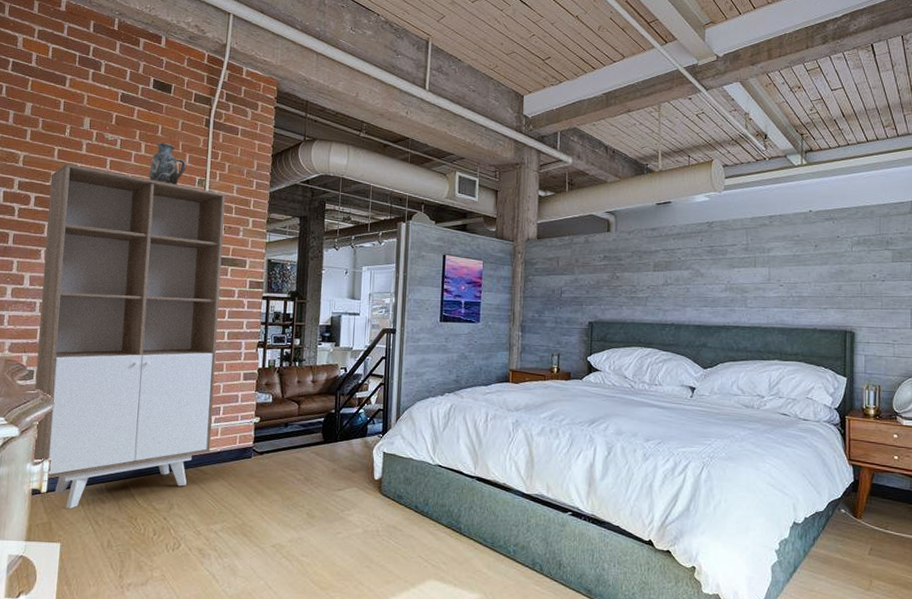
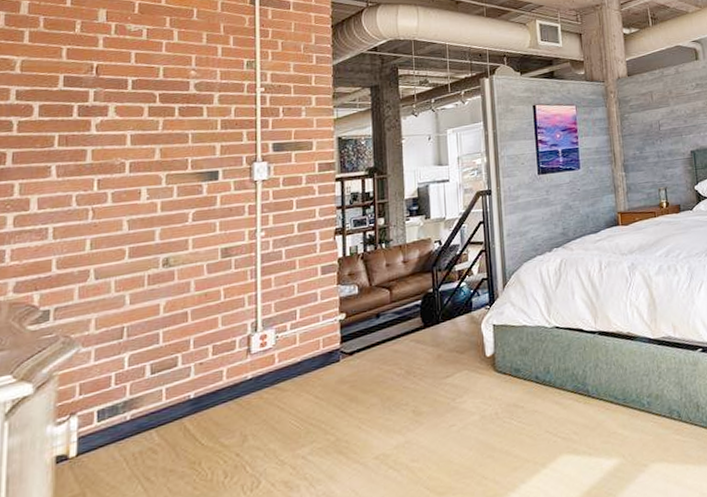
wardrobe: present [34,163,226,509] -> none [52,62,289,471]
decorative vase: present [149,143,187,186] -> none [186,27,231,72]

